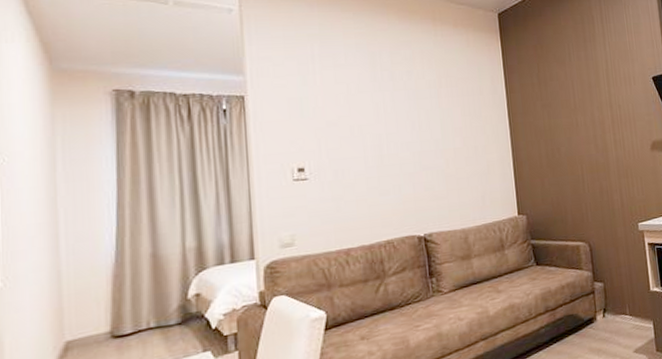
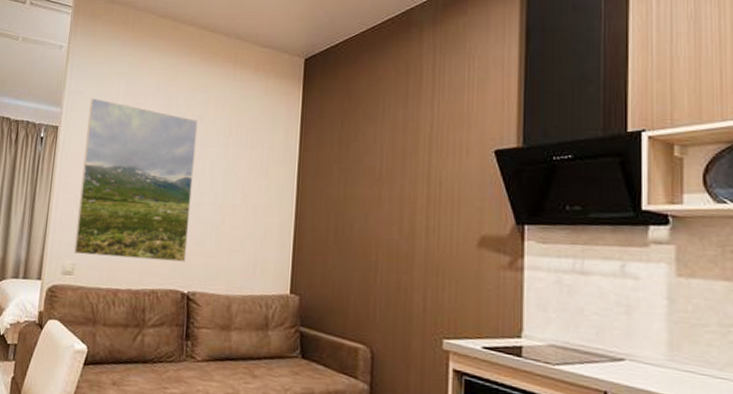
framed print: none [280,62,417,225] -> present [73,97,198,262]

